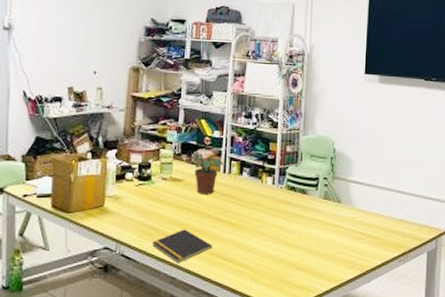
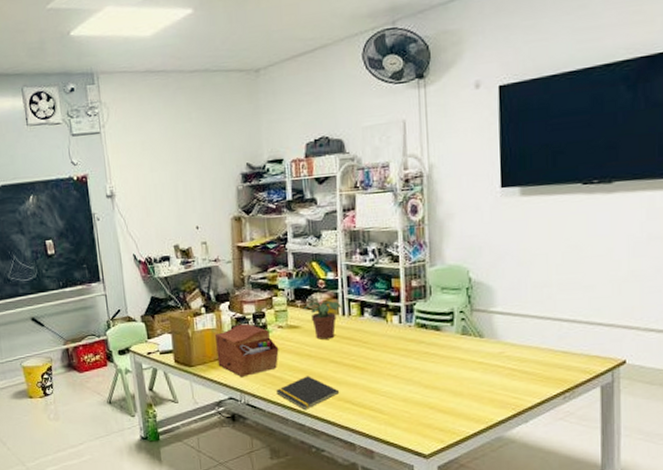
sewing box: none [97,173,160,227] -> present [215,323,279,378]

